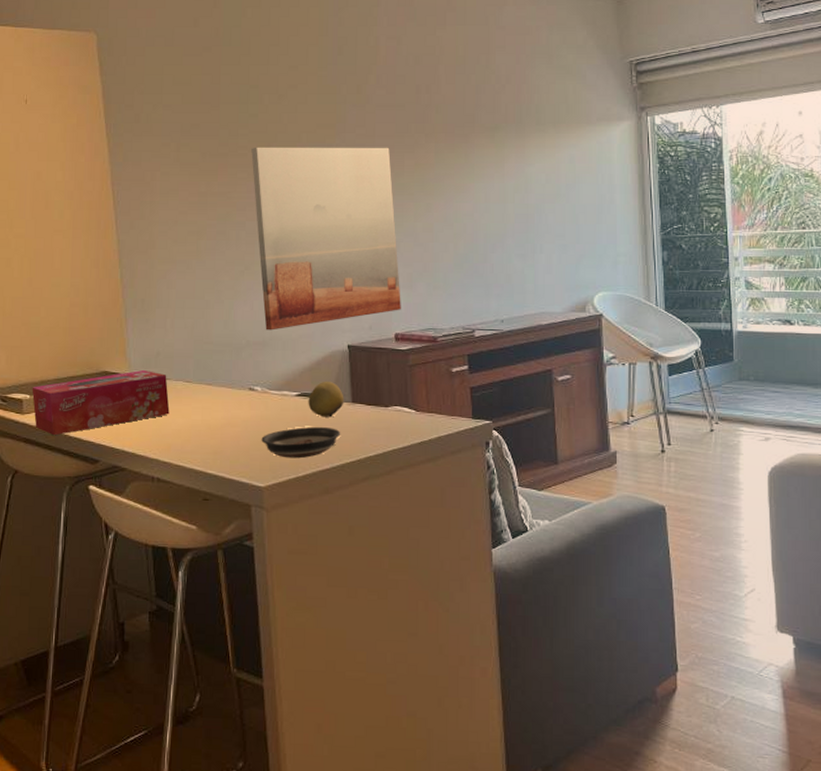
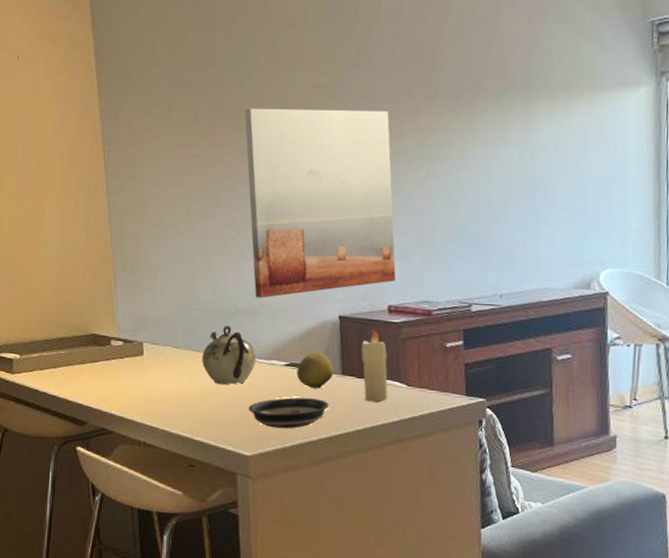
tissue box: present [32,370,170,436] -> none [22,334,157,396]
teapot: none [214,357,269,418] -> present [202,324,257,385]
candle: none [371,356,398,429] -> present [361,328,388,403]

